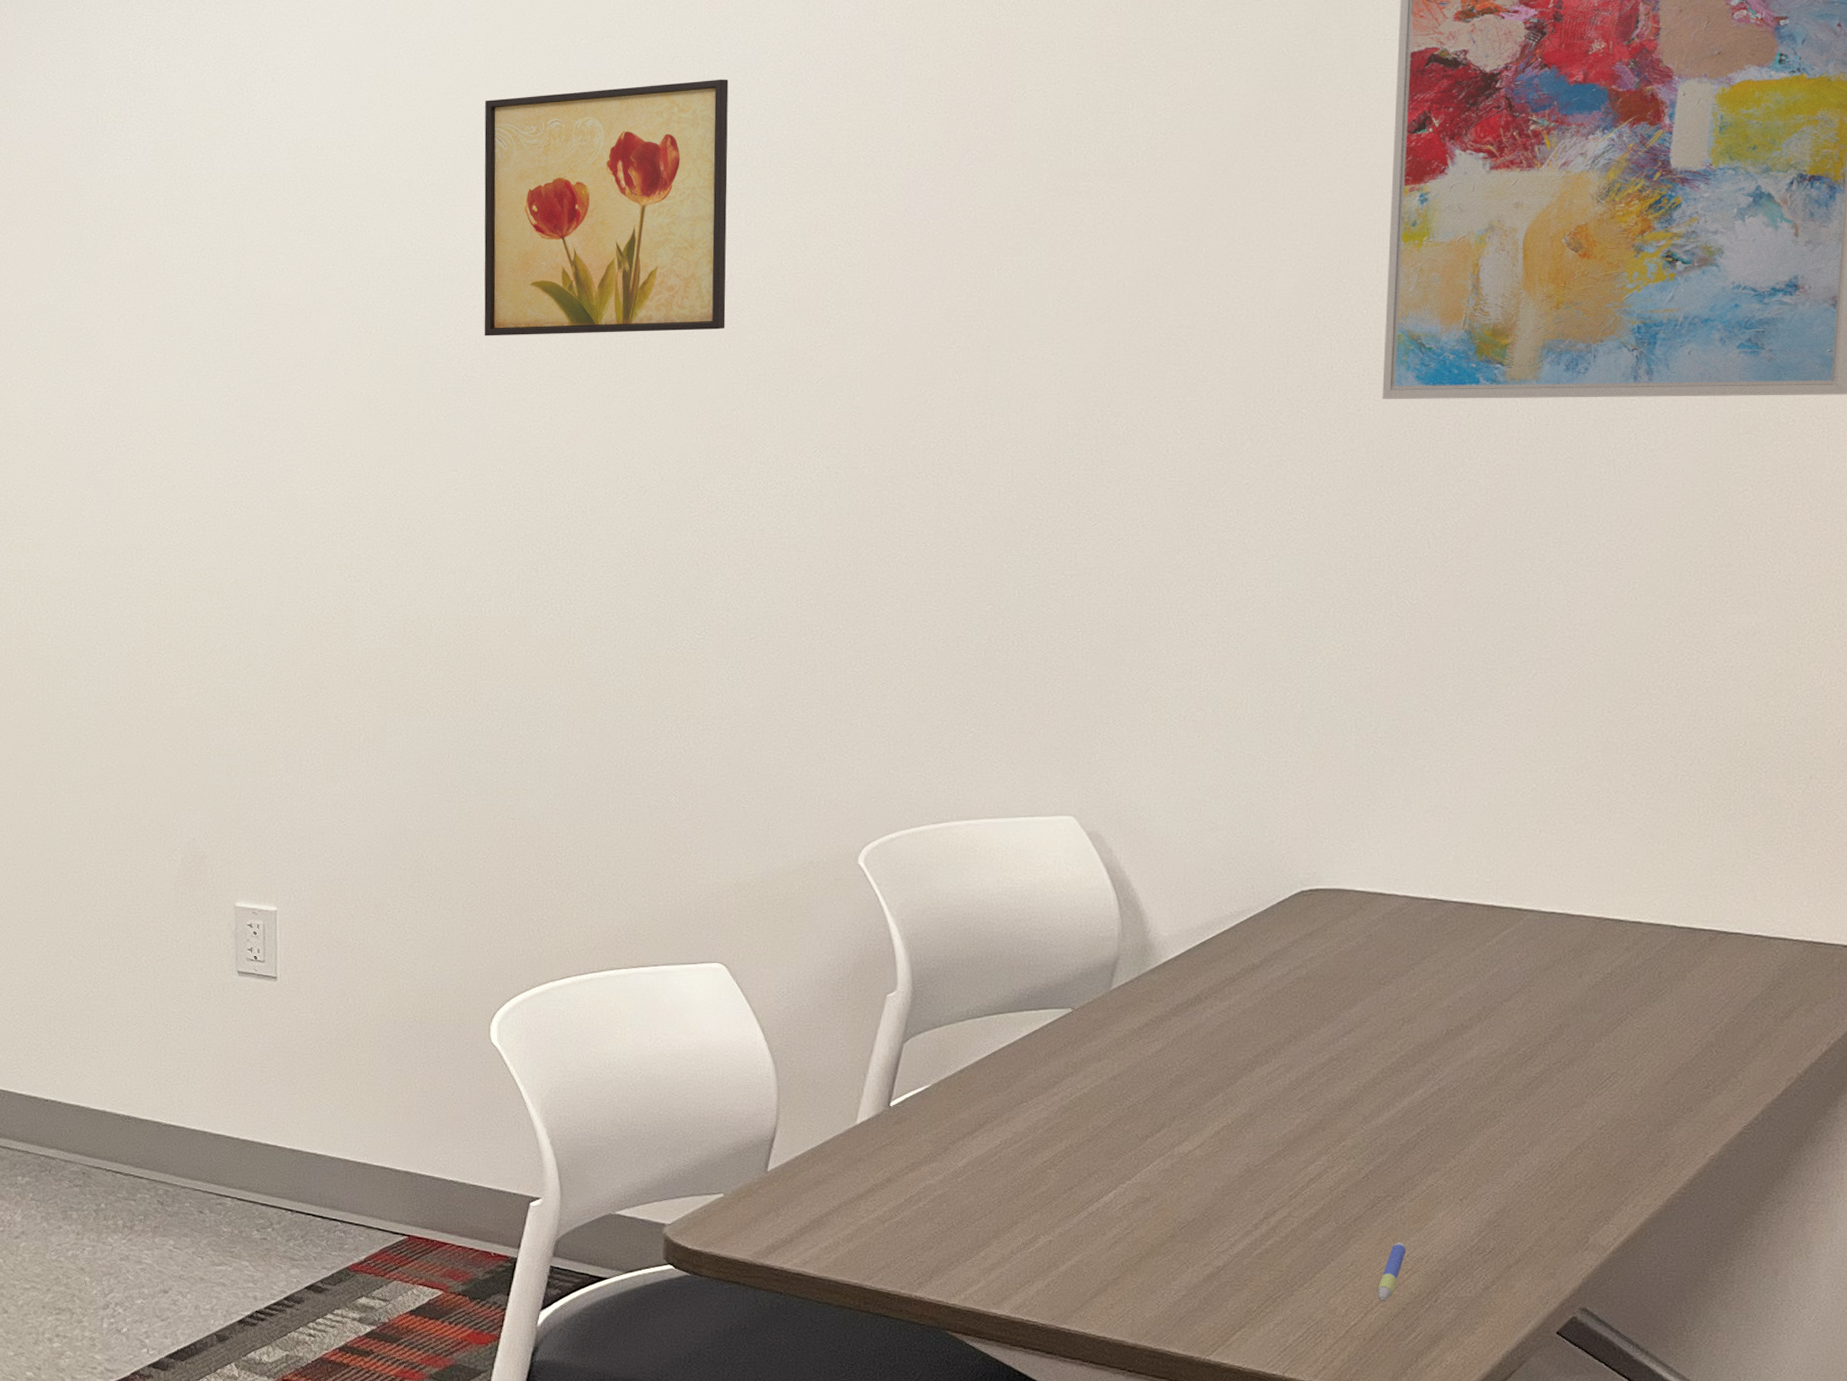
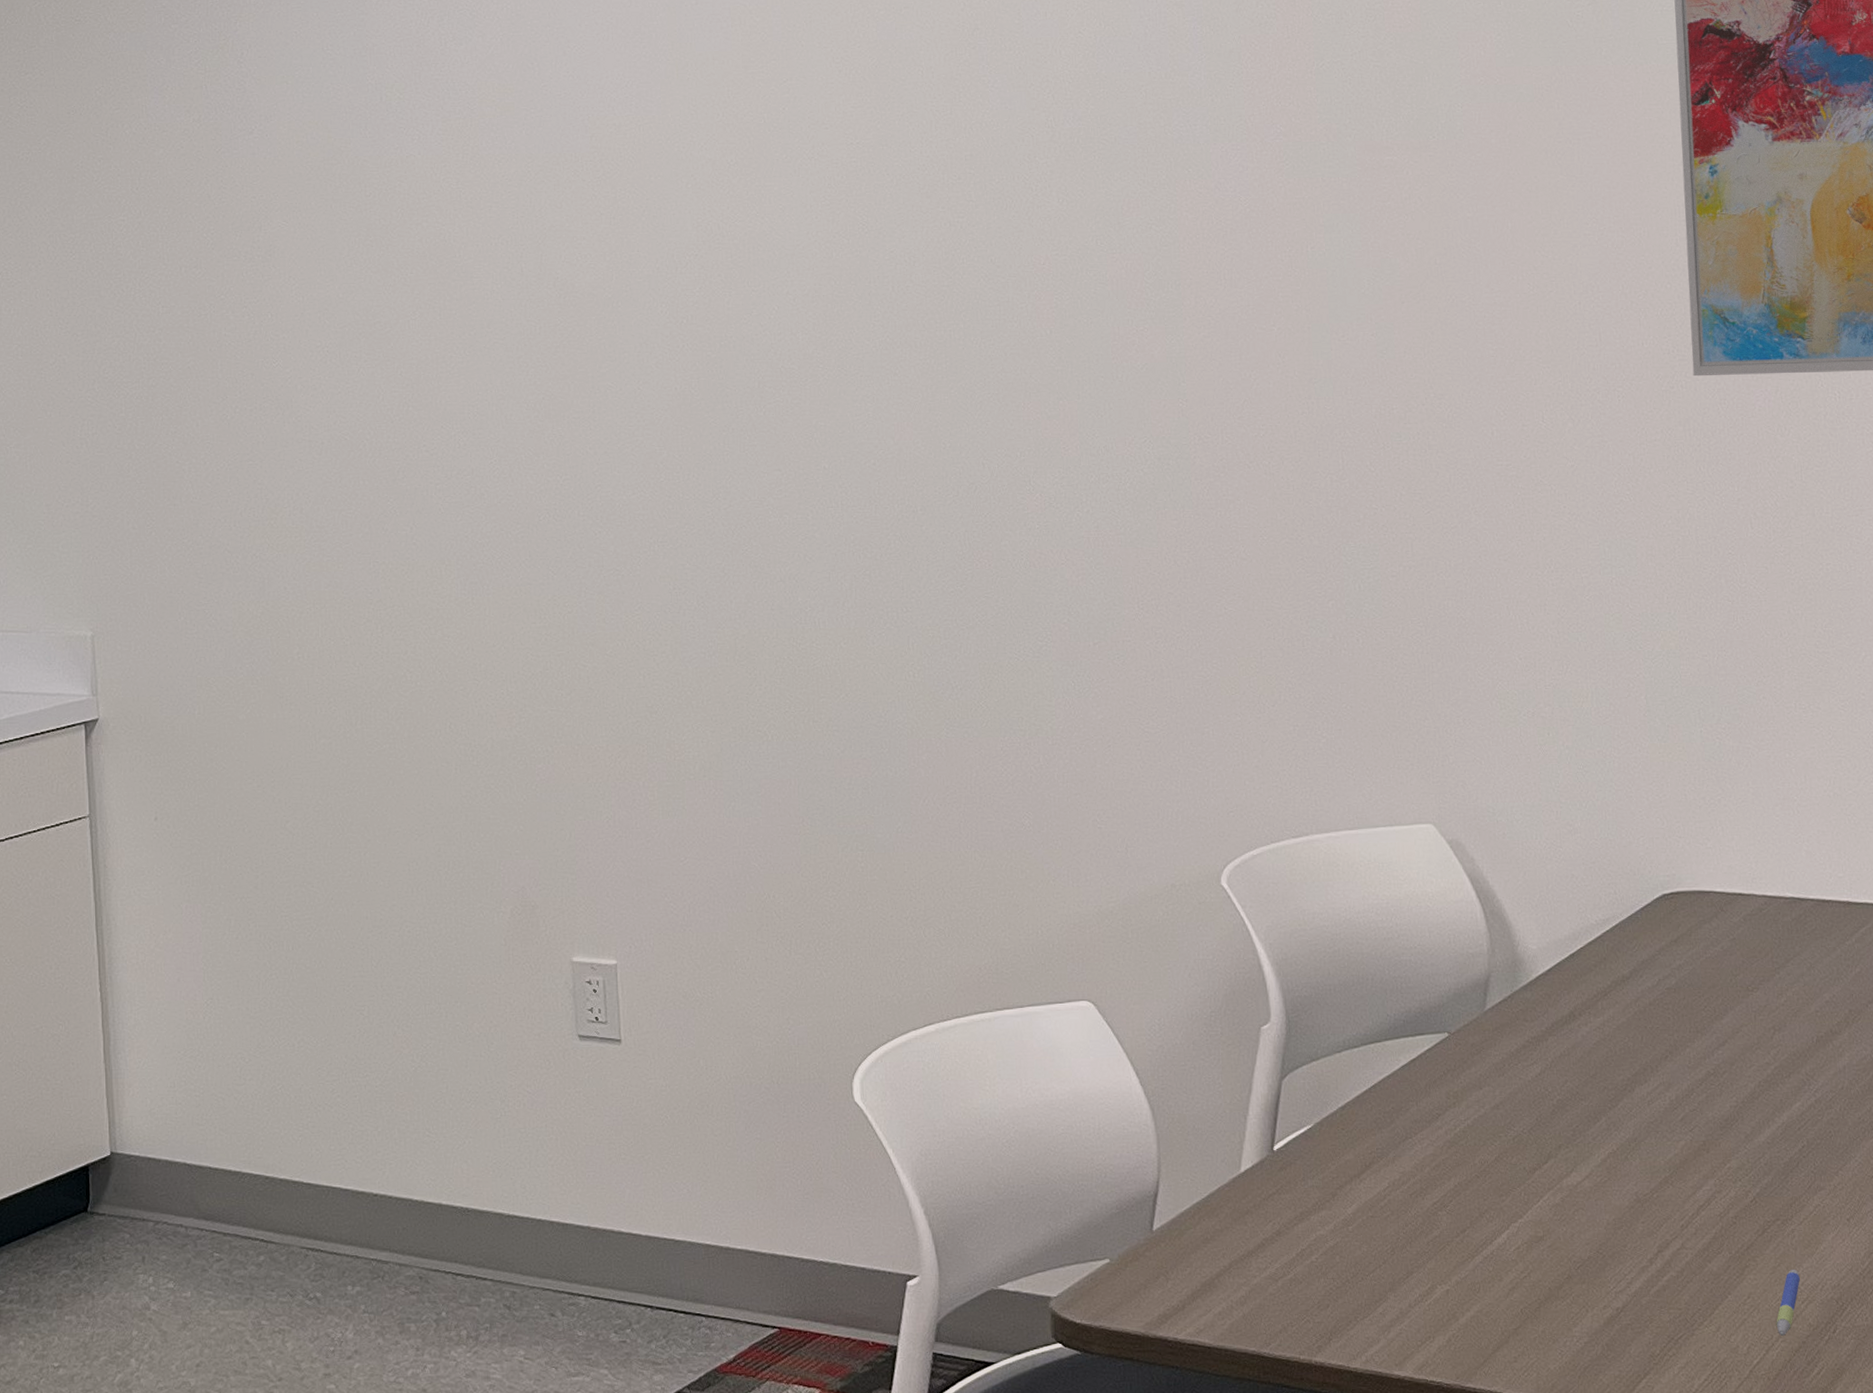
wall art: present [484,79,729,336] -> none [786,51,1045,325]

